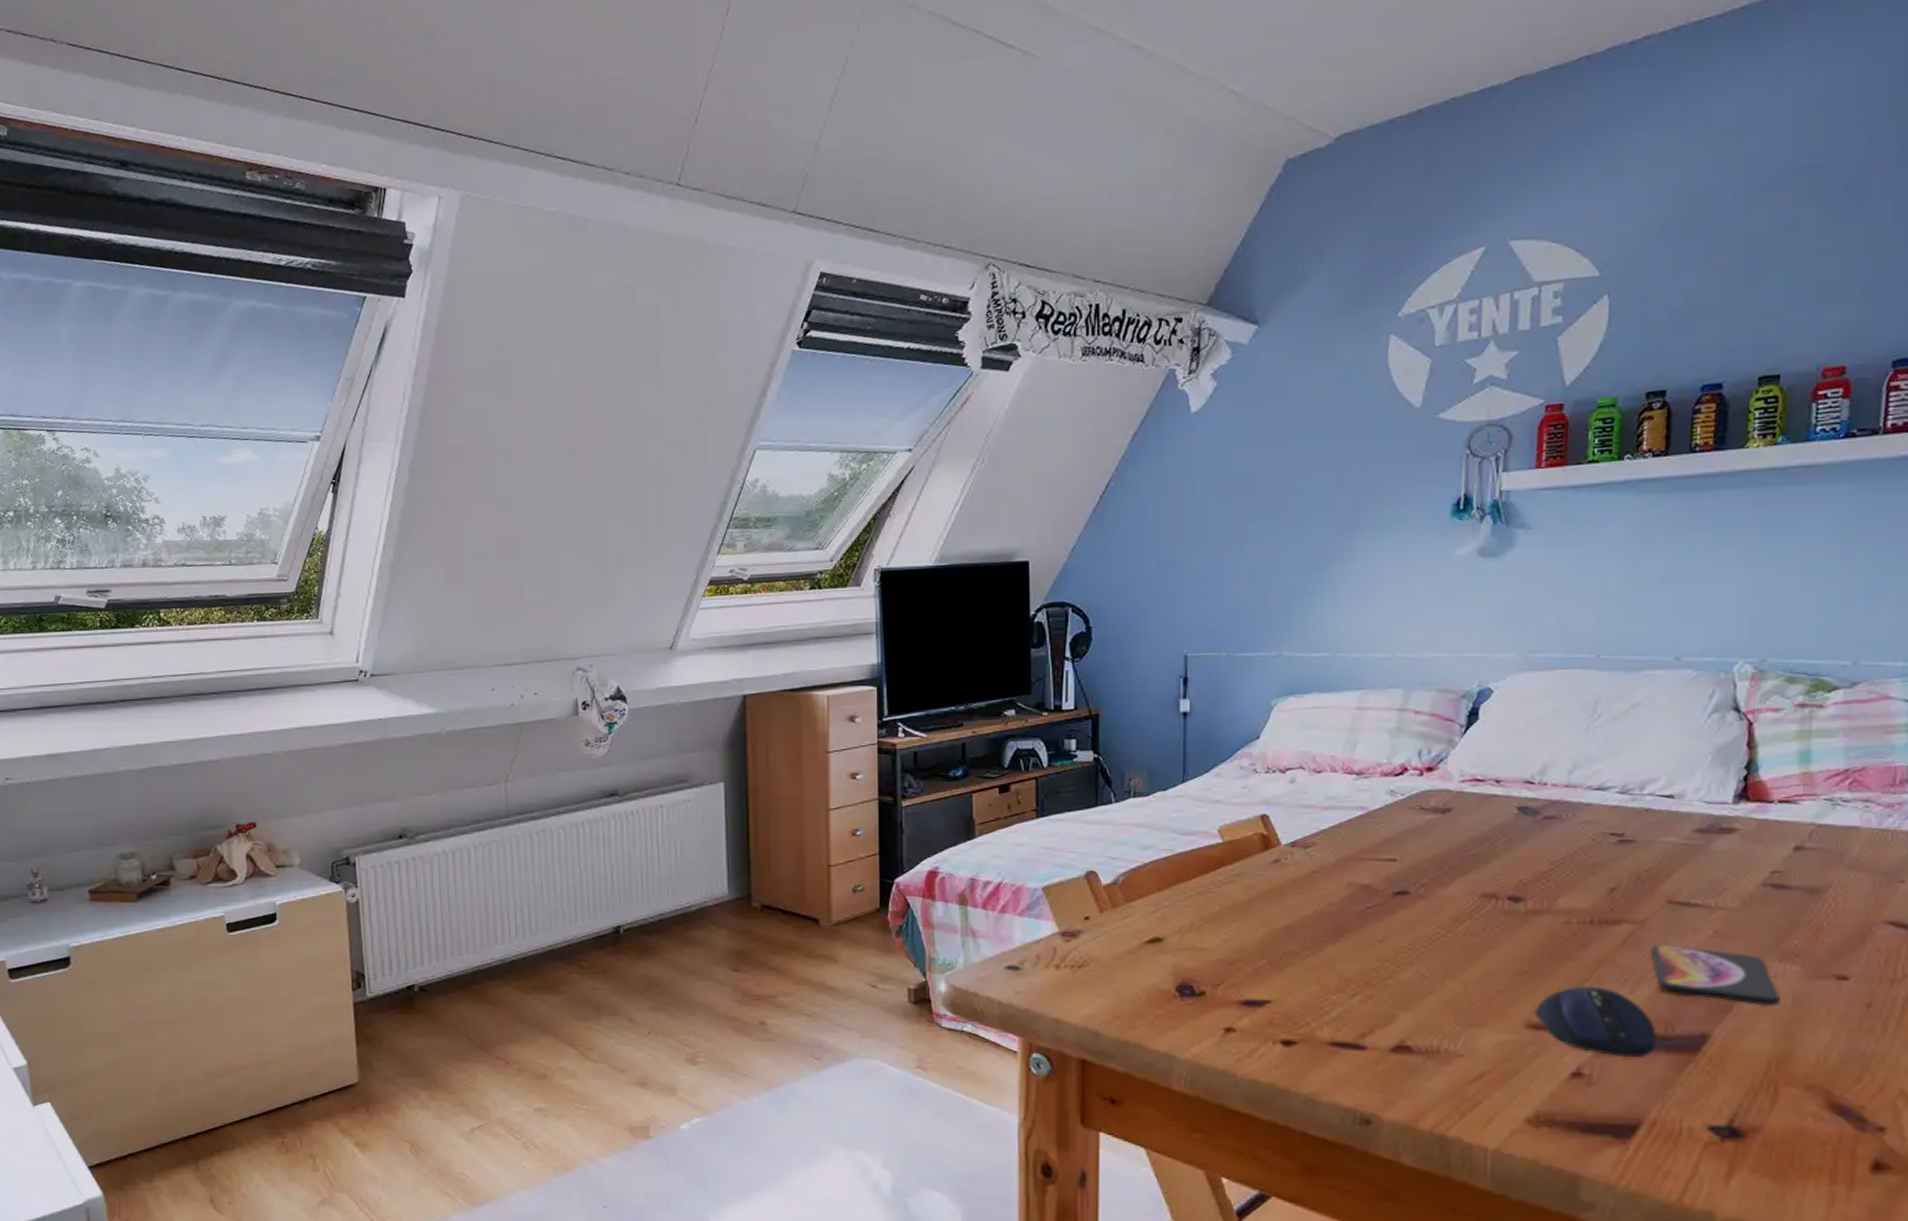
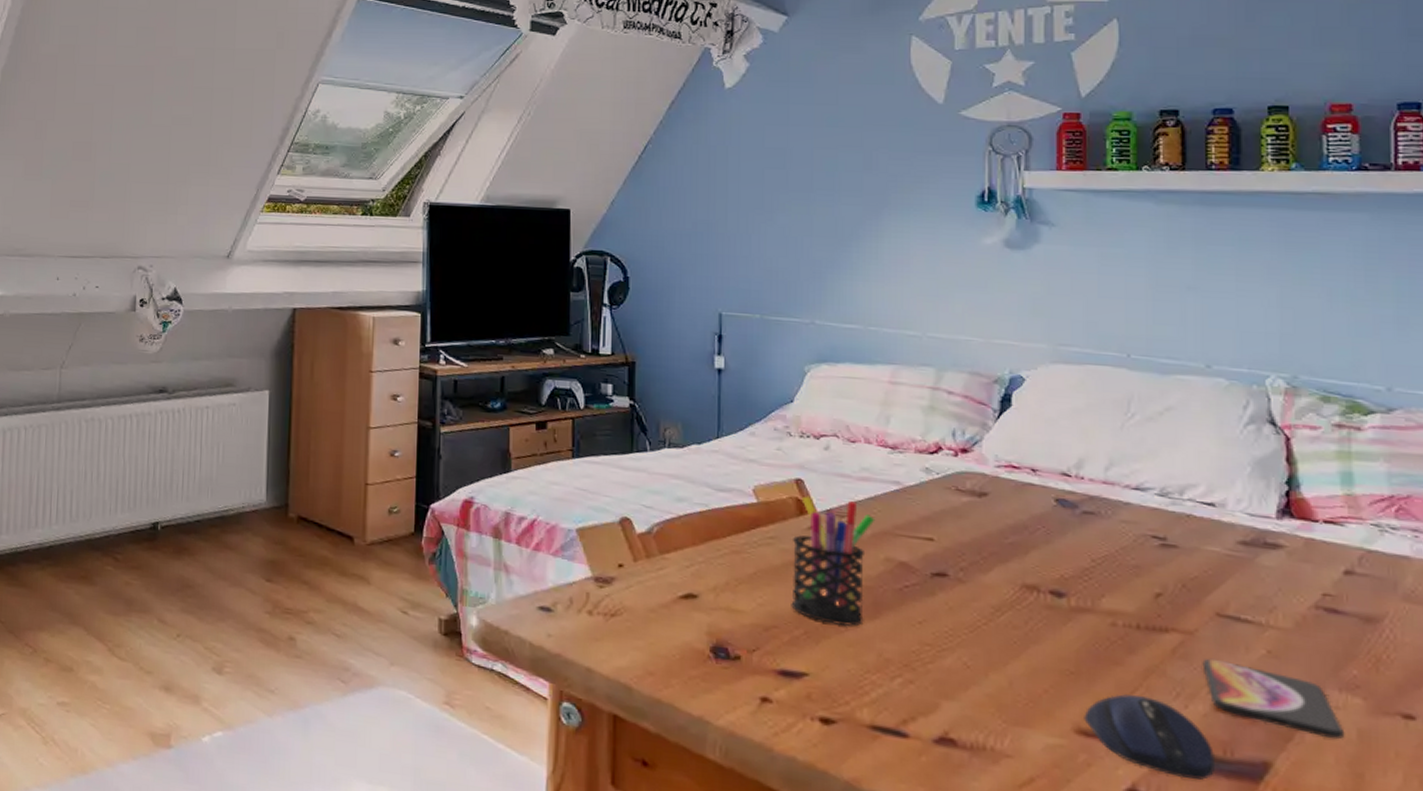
pen holder: none [1255,830,1340,951] -> present [791,496,876,626]

